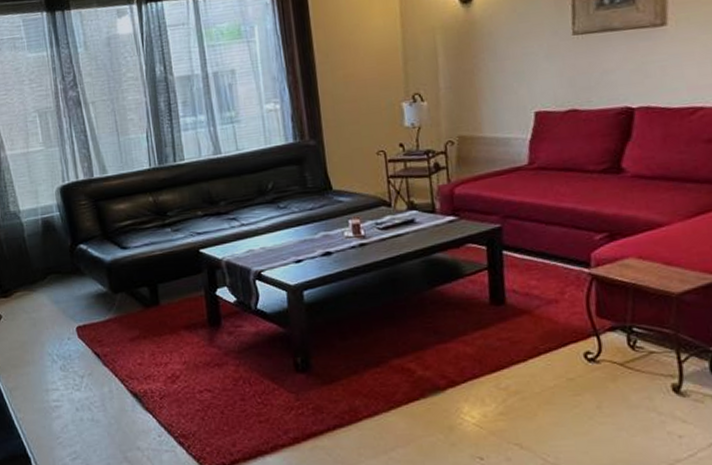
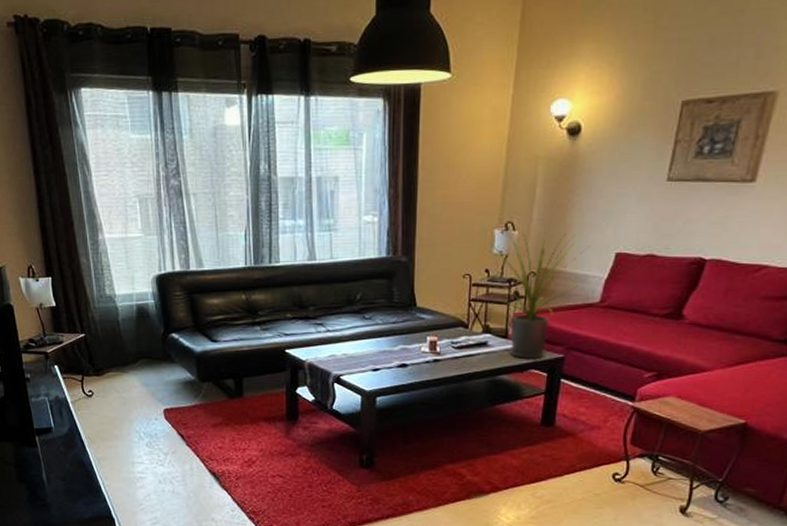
house plant: none [399,98,513,233] -> present [490,231,590,359]

